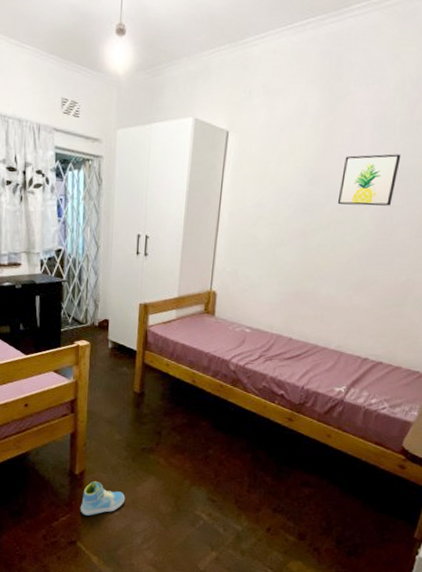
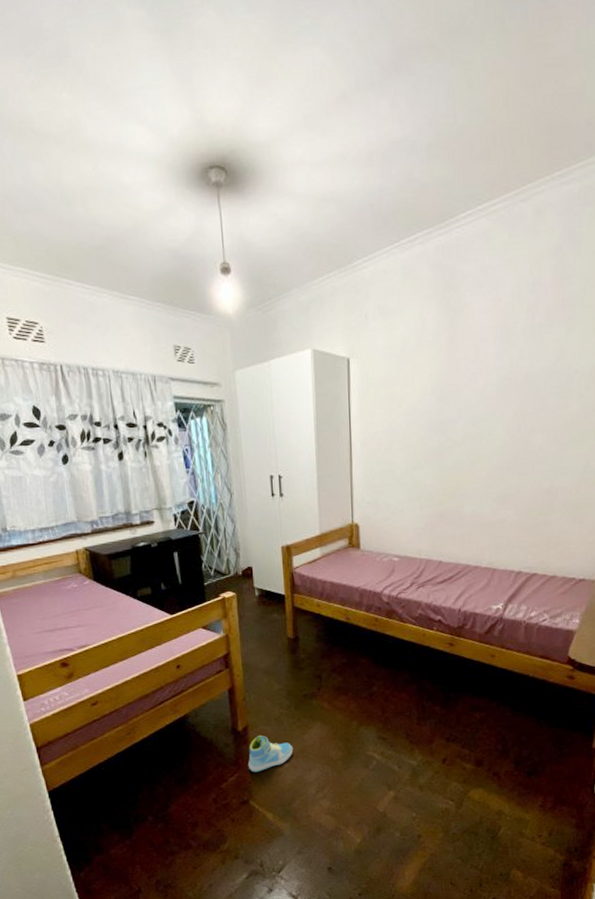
wall art: present [337,154,401,206] -> none [469,360,527,419]

